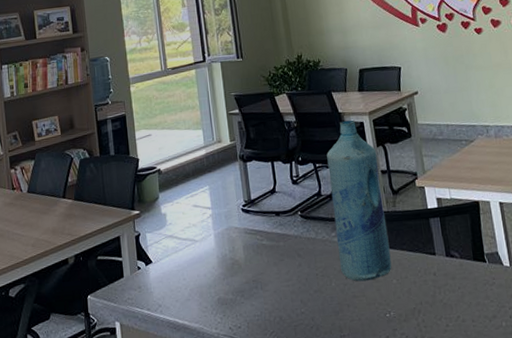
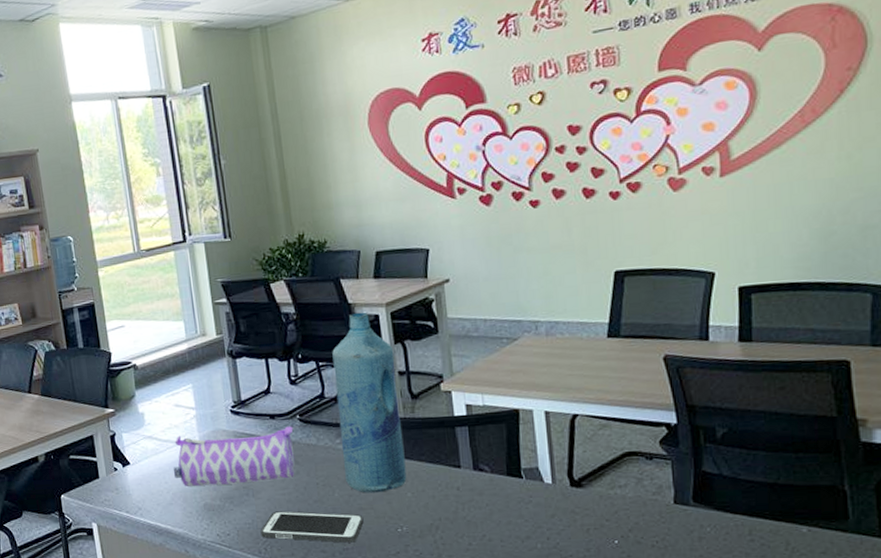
pencil case: none [191,222,298,283] -> present [174,426,295,487]
cell phone: none [268,301,358,330] -> present [260,511,364,543]

